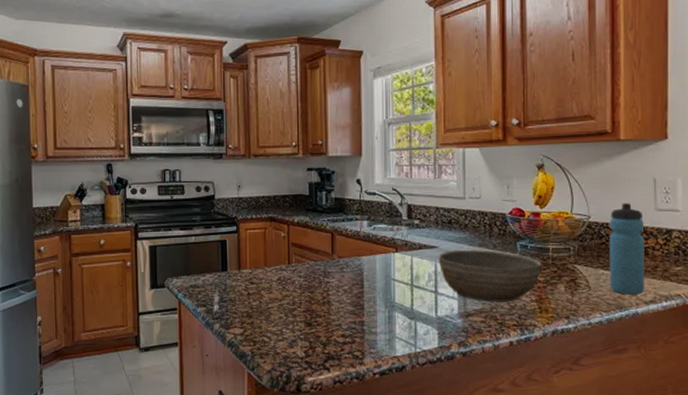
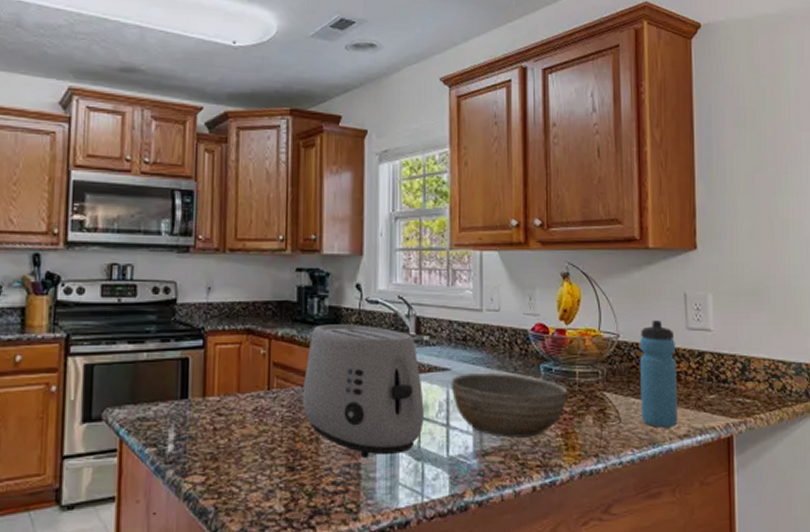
toaster: none [316,212,416,317] -> present [302,324,424,457]

